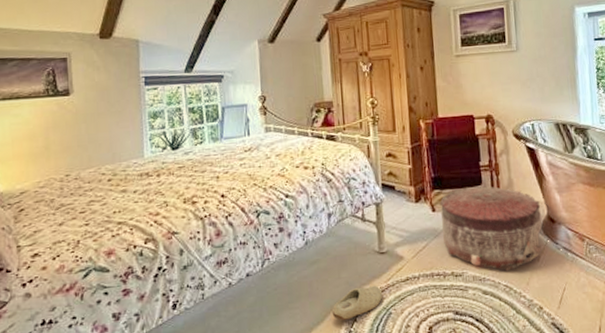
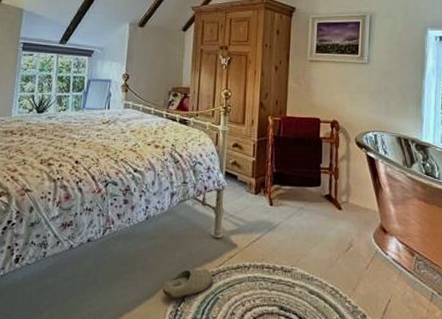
pouf: present [440,186,543,271] -> none [276,187,375,274]

